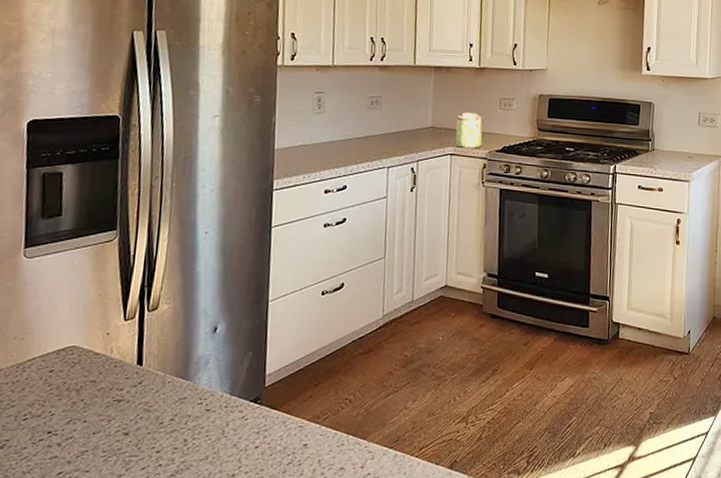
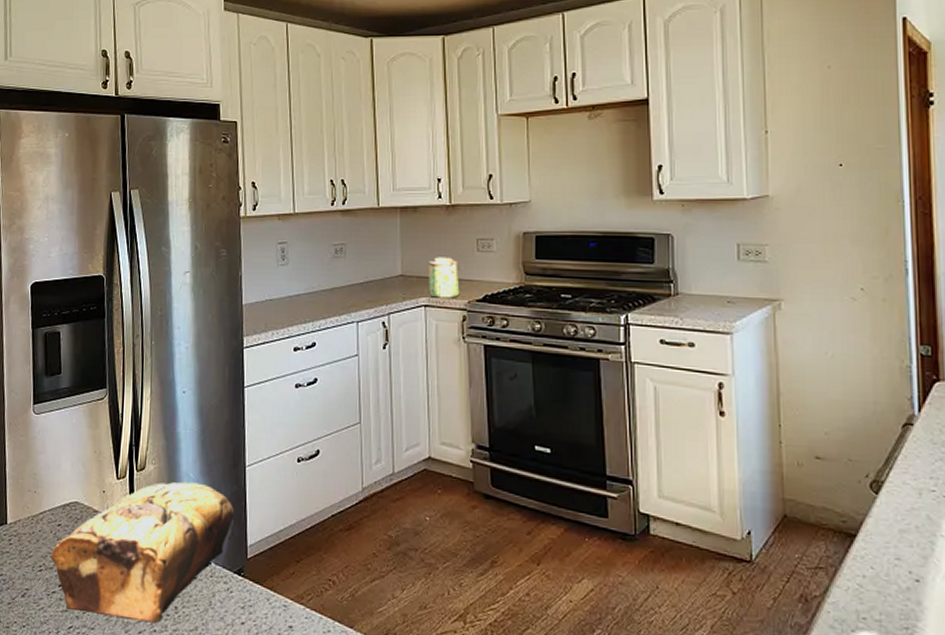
bread loaf: none [38,319,255,458] -> present [50,482,235,623]

